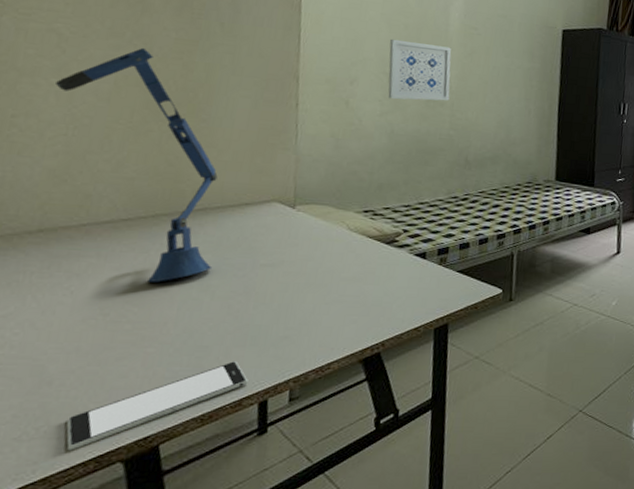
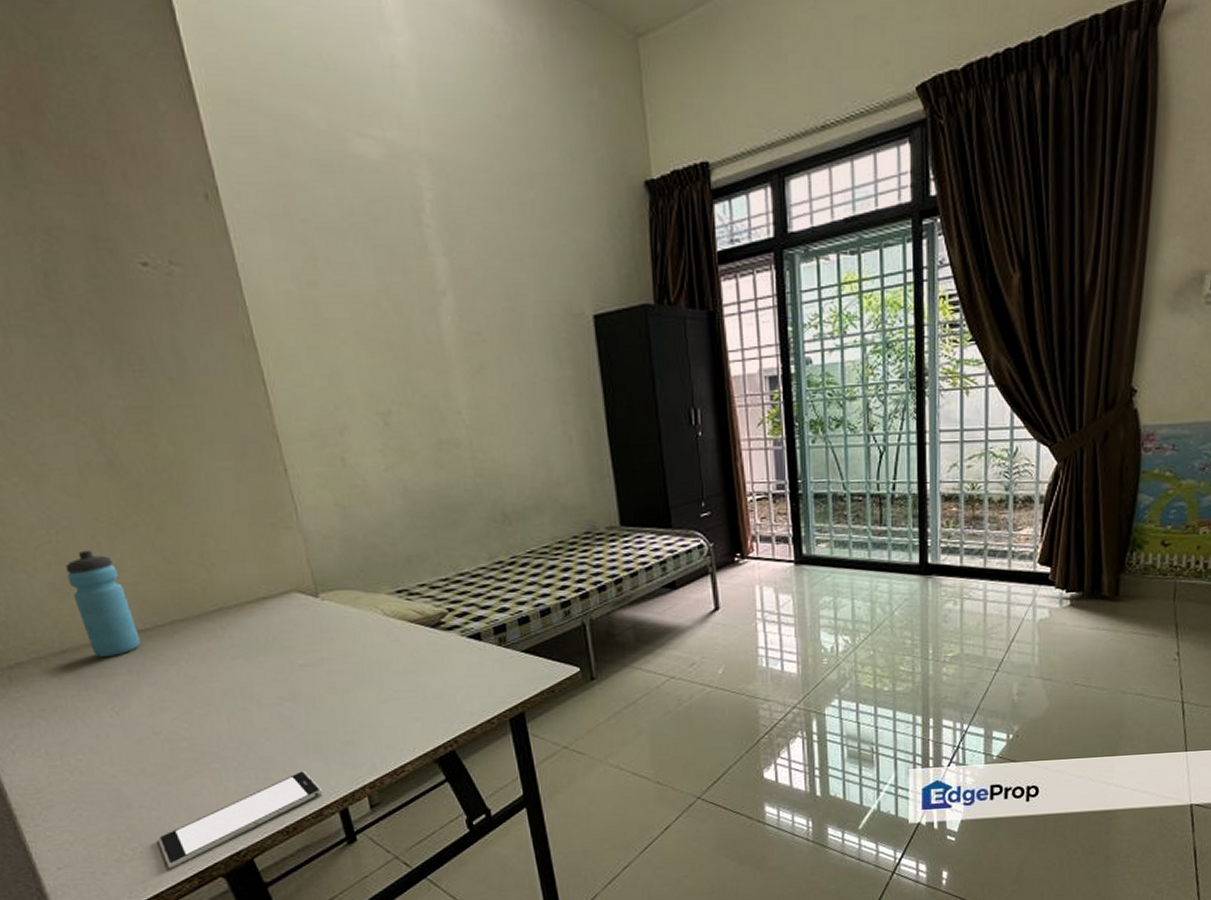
desk lamp: present [55,47,218,282] -> none [18,424,250,695]
water bottle: none [68,145,120,241] -> present [65,550,141,658]
wall art: present [387,38,452,101] -> none [374,365,465,447]

